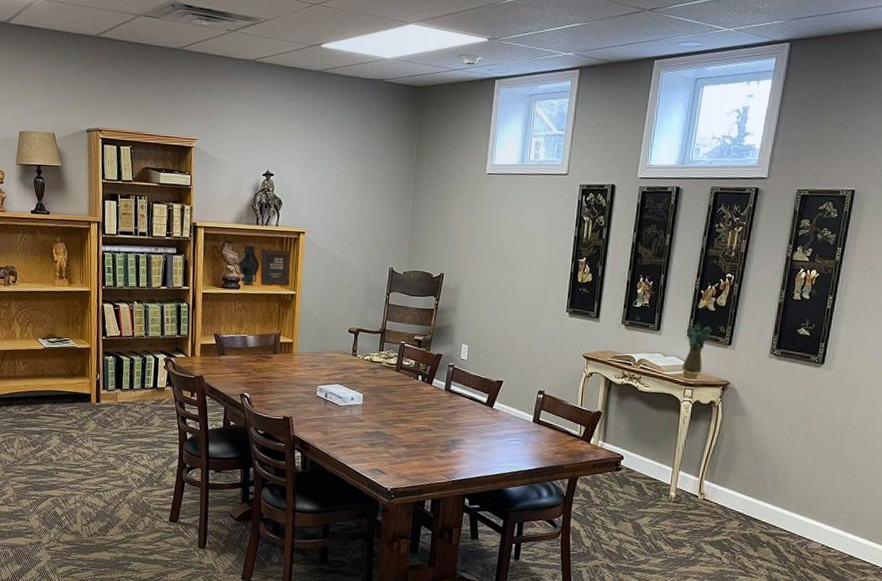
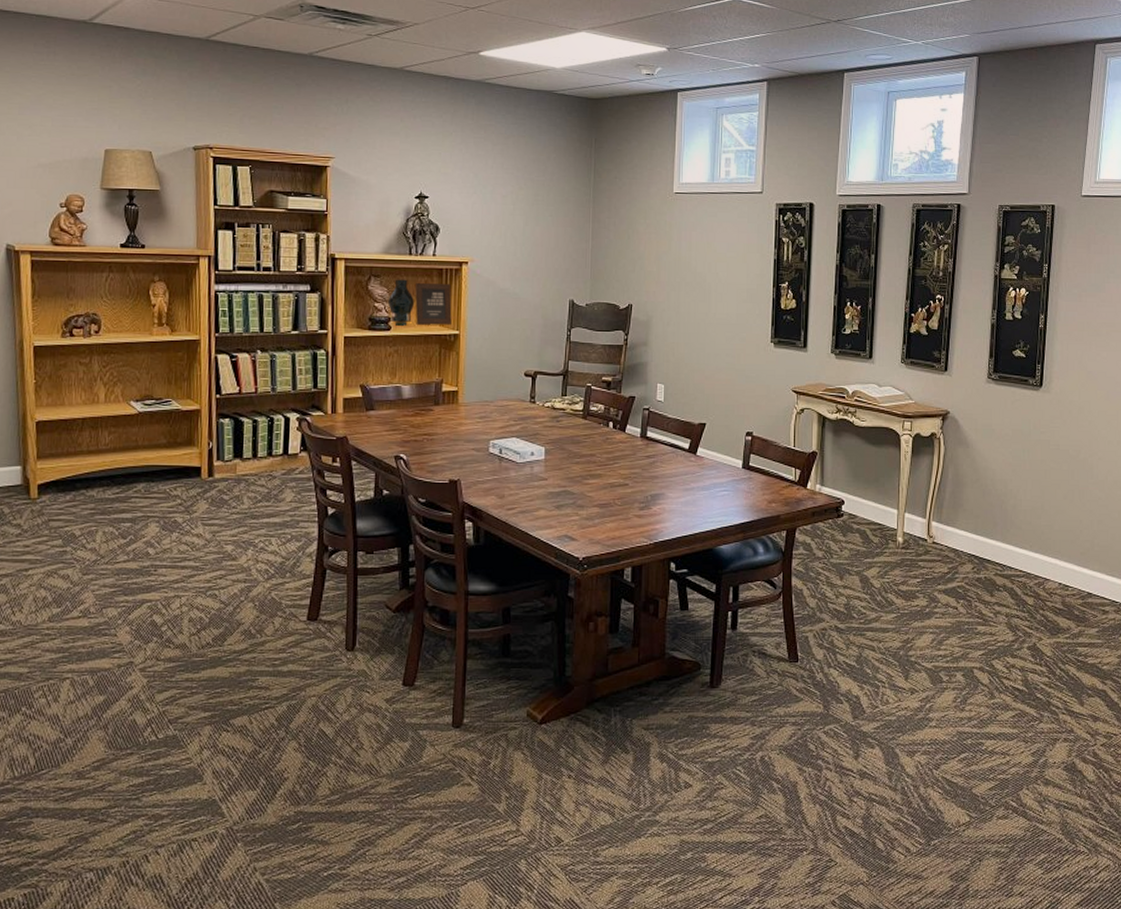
vase: present [682,322,712,379] -> none [898,347,927,410]

